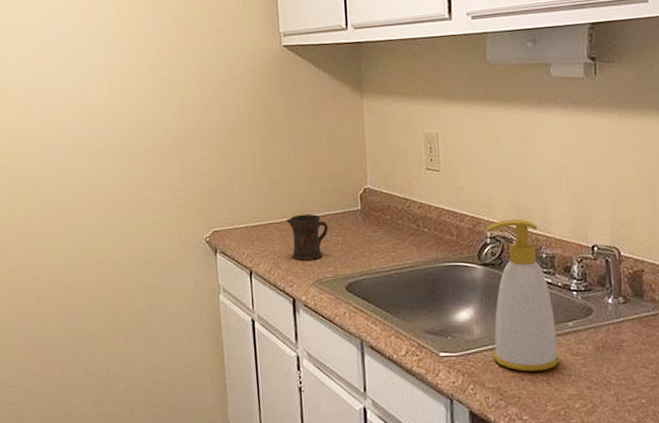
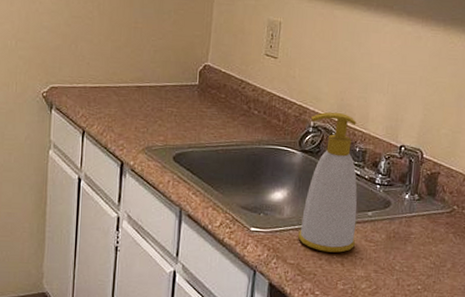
mug: present [286,214,328,261] -> none [125,81,165,127]

